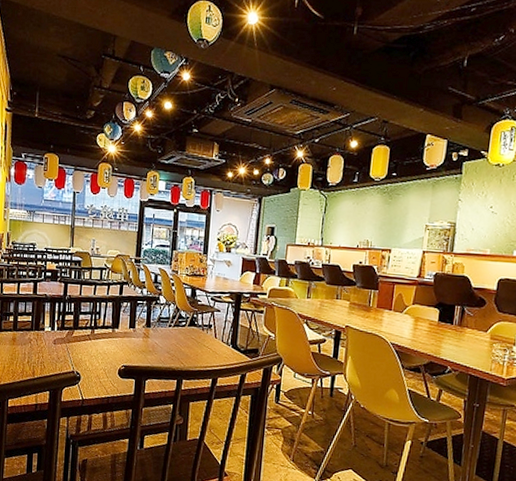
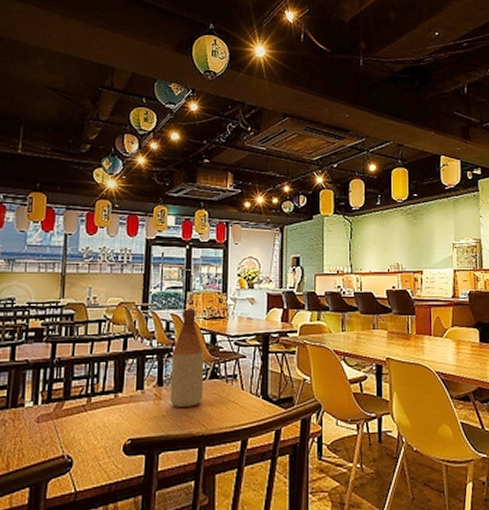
beer bottle: none [156,265,185,347] -> present [170,309,205,407]

